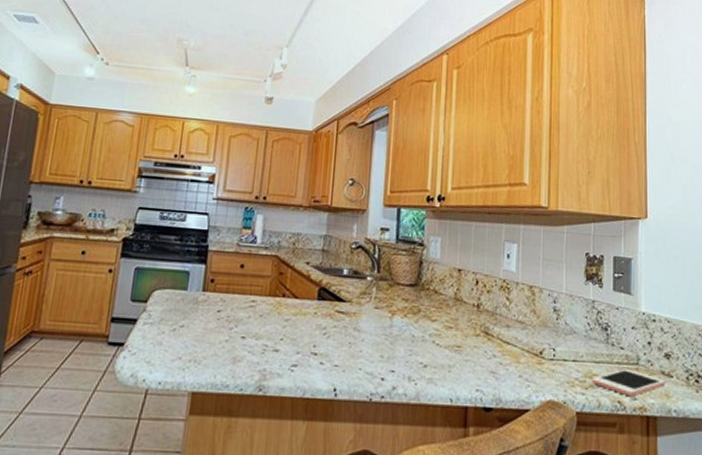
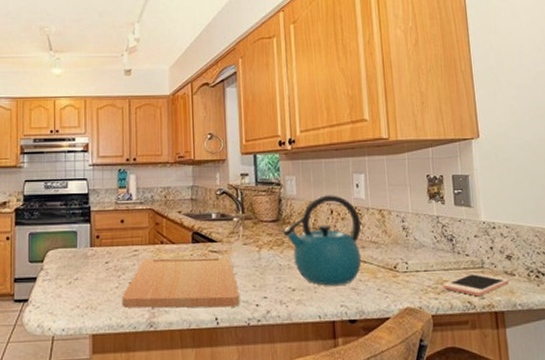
cutting board: none [230,312,365,378] -> present [121,257,240,309]
kettle: none [419,262,509,367] -> present [282,195,362,286]

